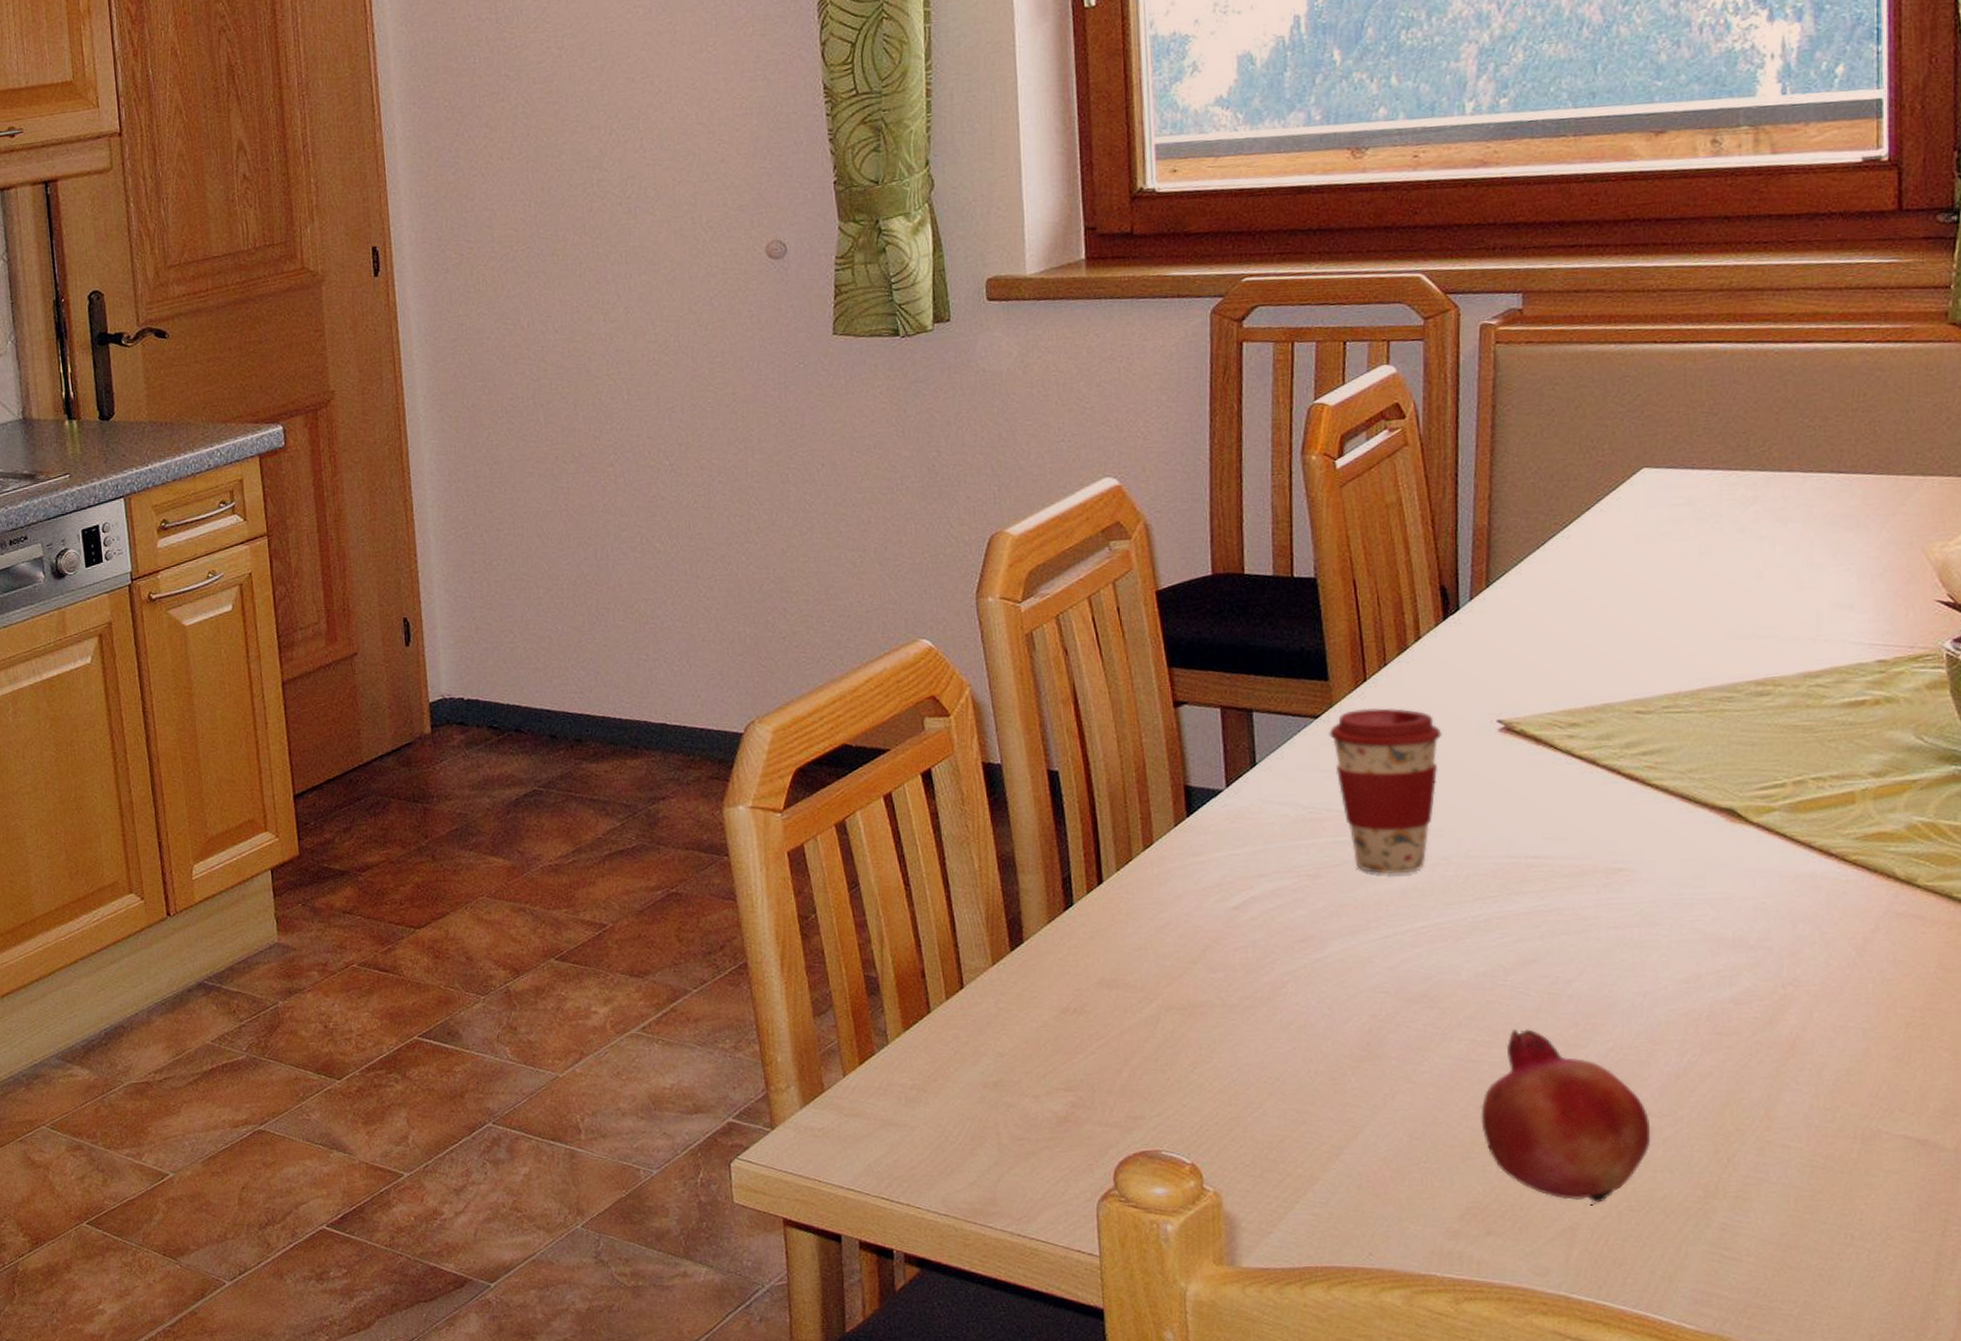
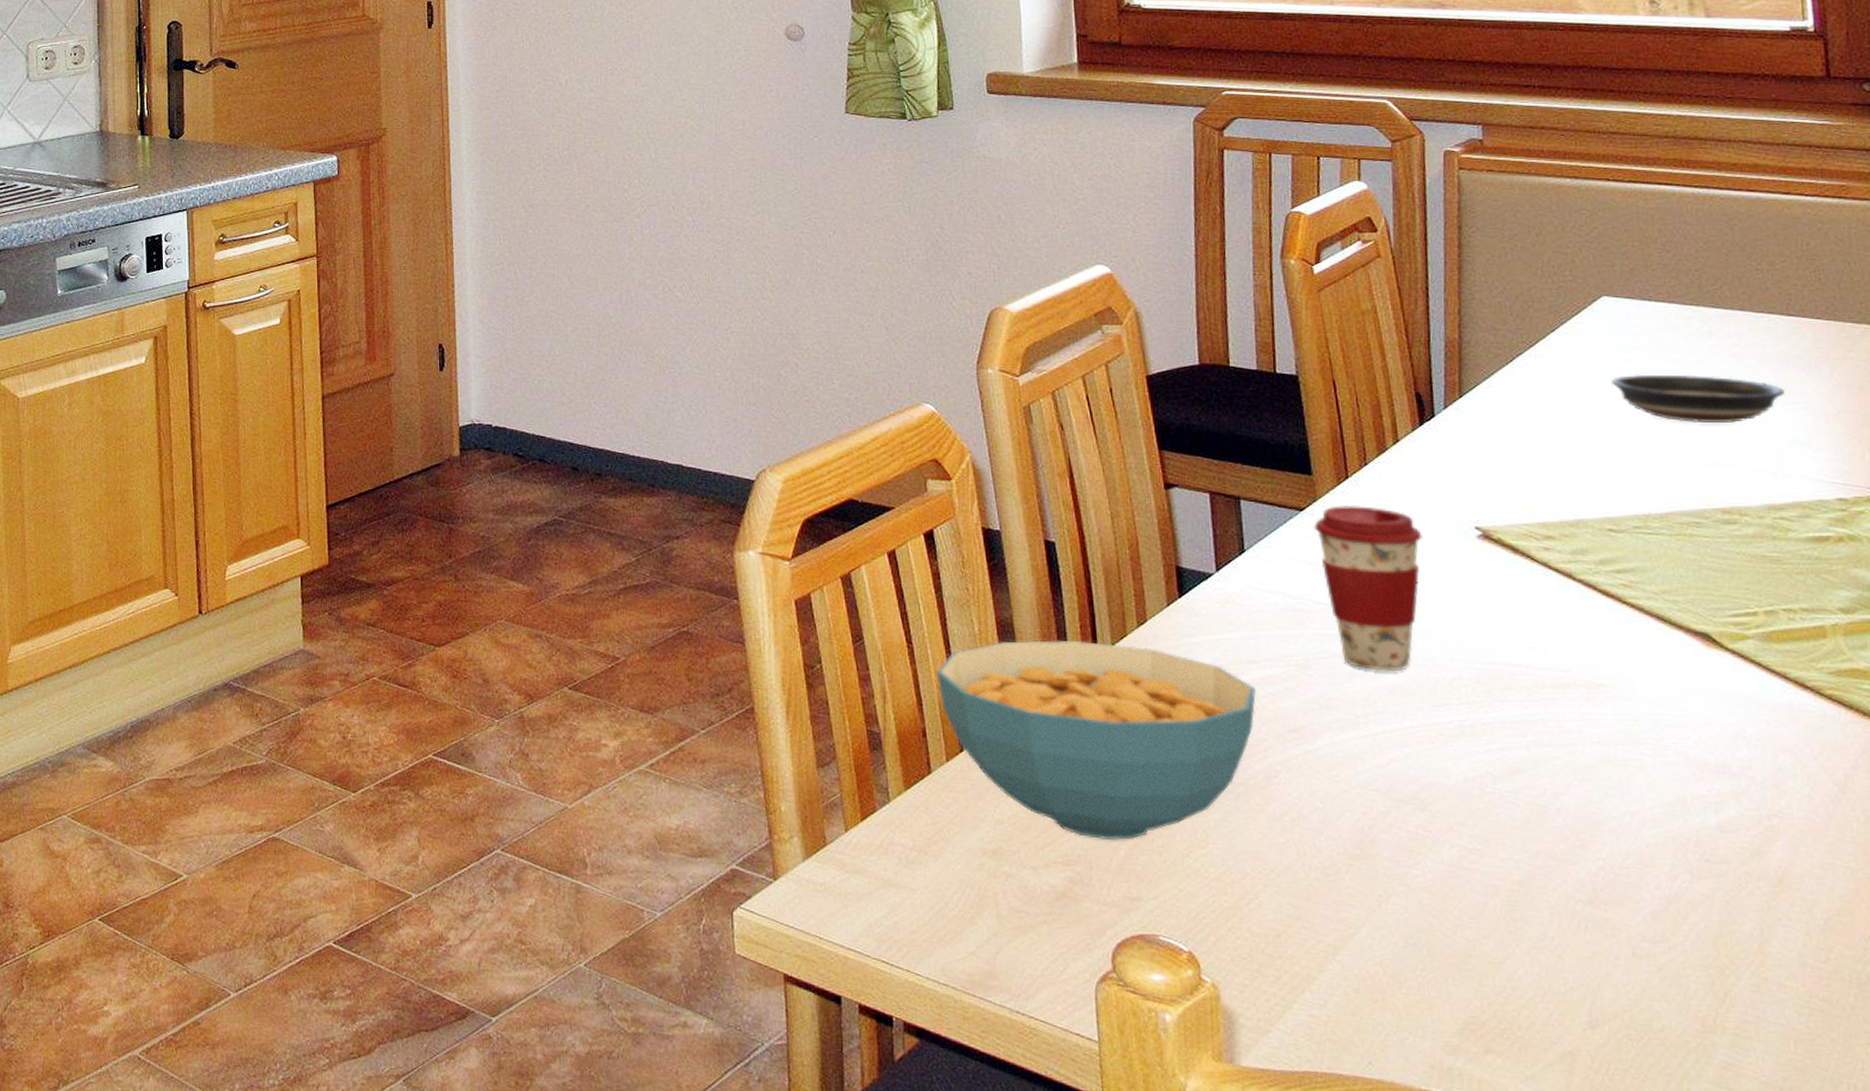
cereal bowl: none [936,868,1266,1064] -> present [937,639,1257,841]
fruit: present [1480,1029,1651,1206] -> none [1474,839,1647,1031]
saucer: none [1647,543,1829,595] -> present [1611,374,1785,423]

